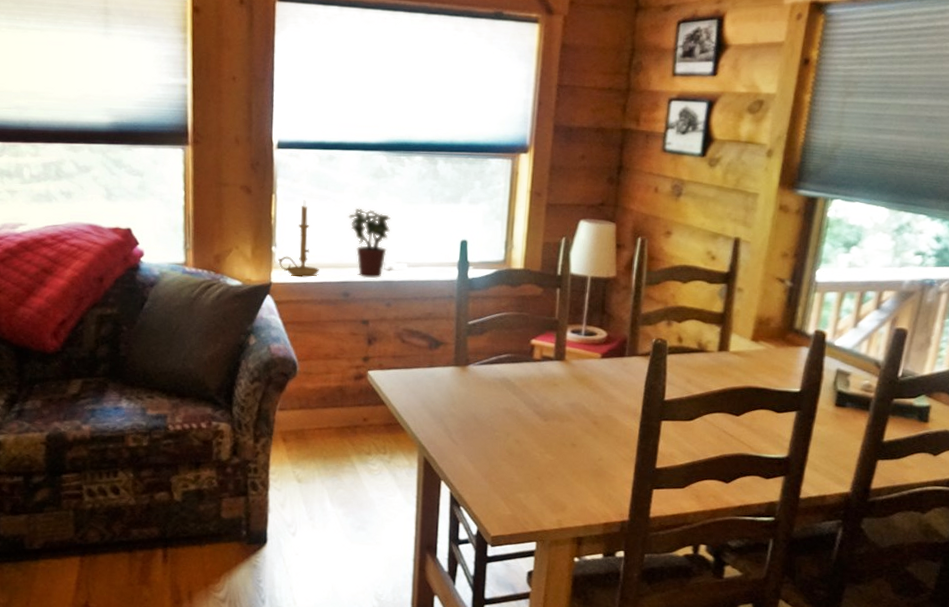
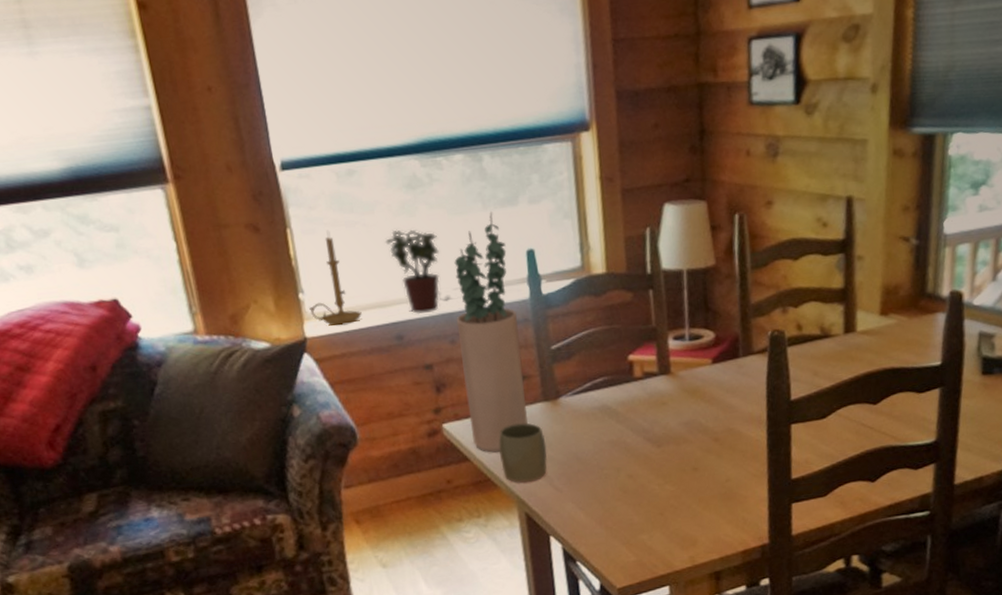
vase: none [391,205,445,402] -> present [454,211,528,453]
mug: none [410,381,451,432] -> present [498,423,547,483]

